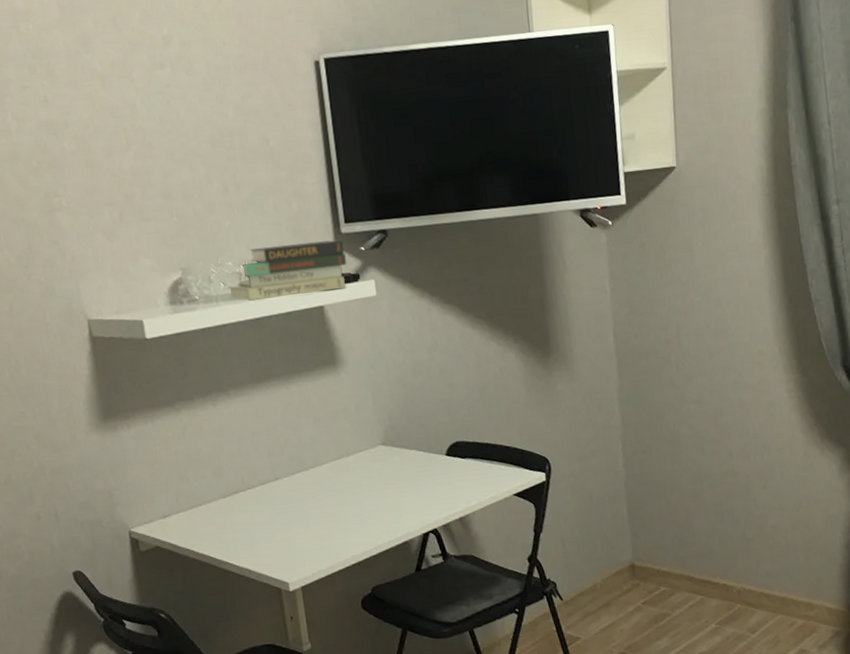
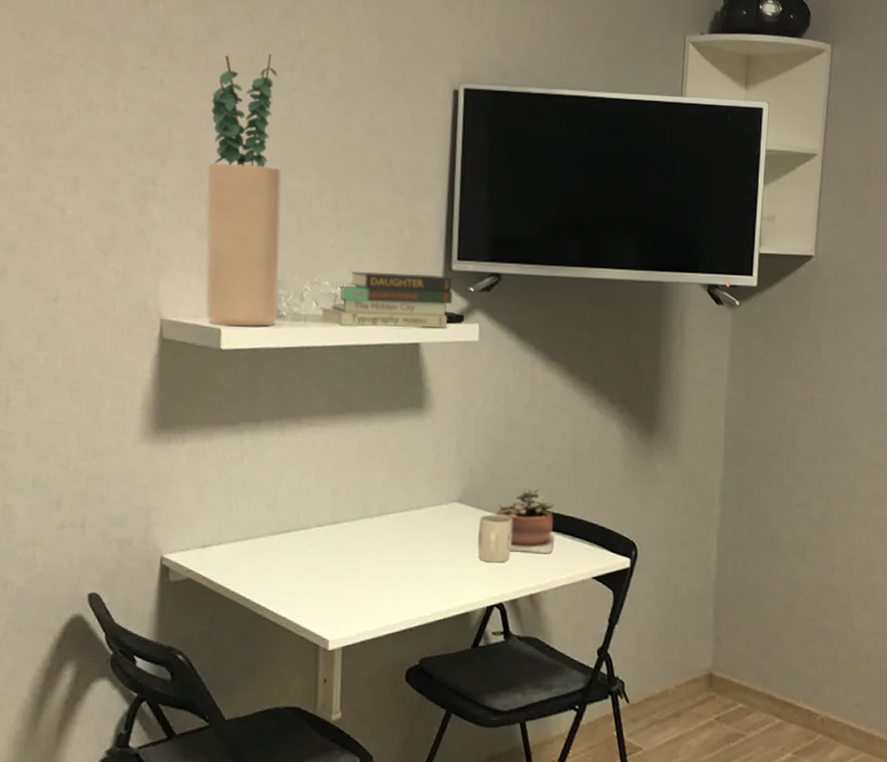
vase: none [94,54,191,317] -> present [206,53,282,326]
mug: none [404,450,437,495] -> present [477,514,513,563]
succulent plant: none [417,421,475,482] -> present [496,487,555,554]

